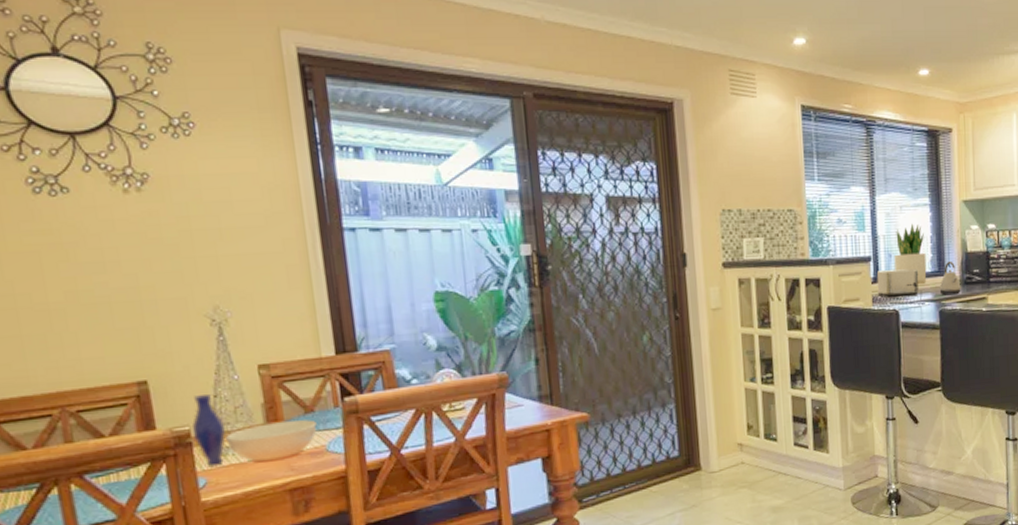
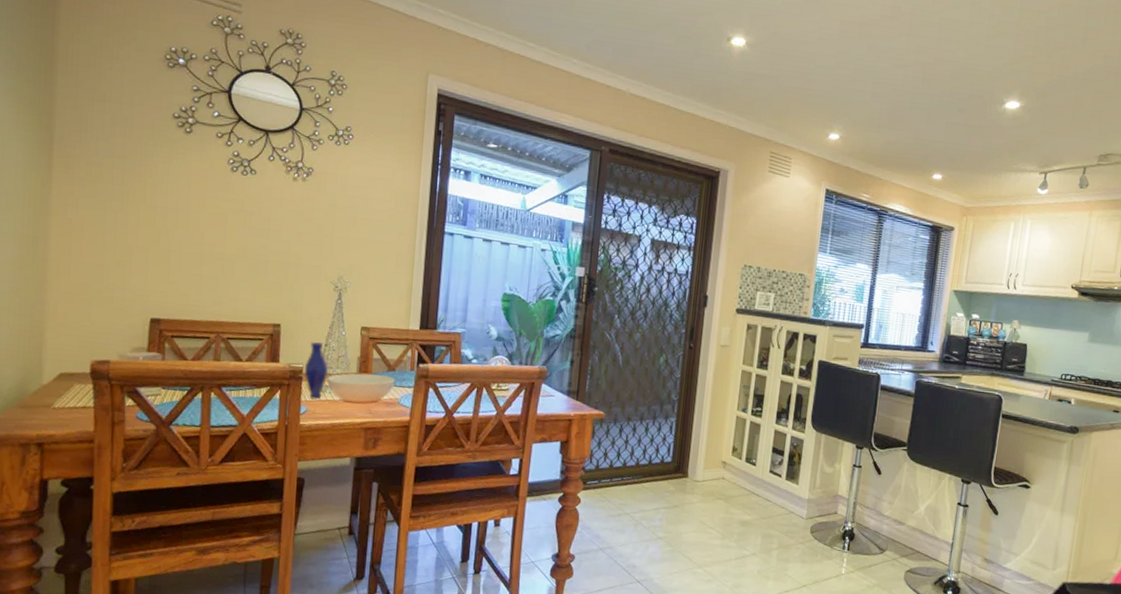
toaster: present [876,268,919,298] -> none [864,338,904,364]
planter: present [894,223,927,285] -> none [883,302,914,356]
kettle: present [939,260,961,296] -> none [919,340,940,370]

